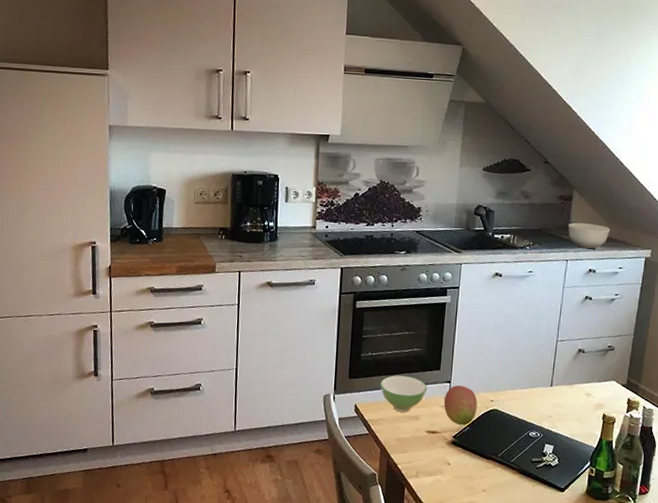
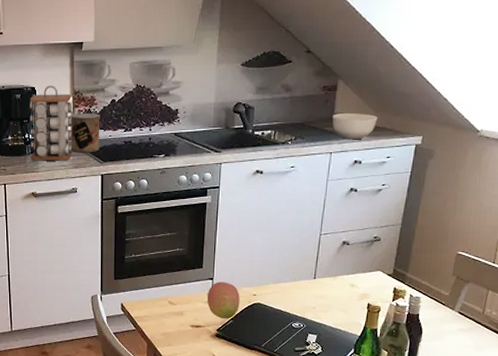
spice rack: none [270,174,315,251] -> present [29,86,73,161]
tin can: none [312,203,343,245] -> present [70,112,100,153]
bowl: present [380,375,428,413] -> none [144,274,191,309]

